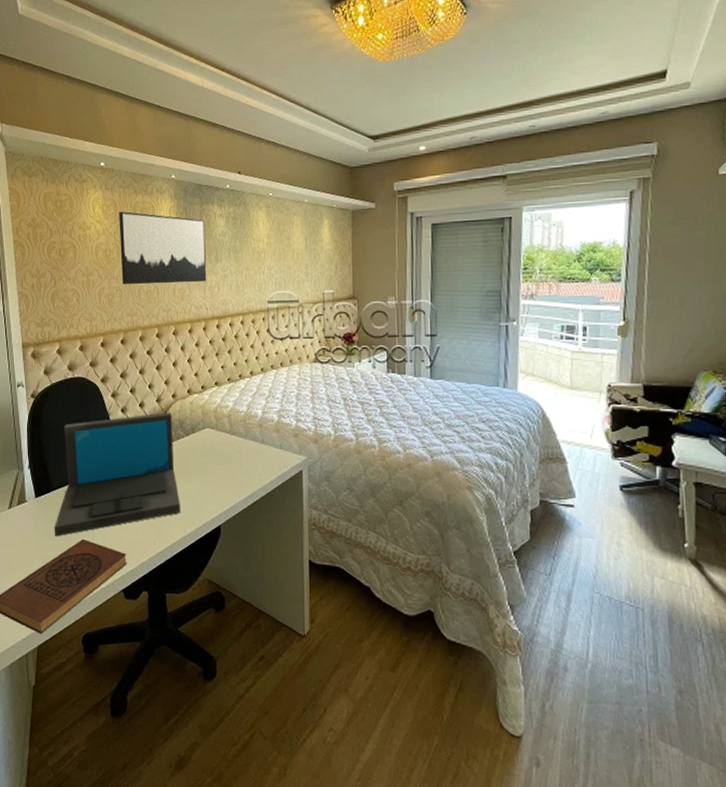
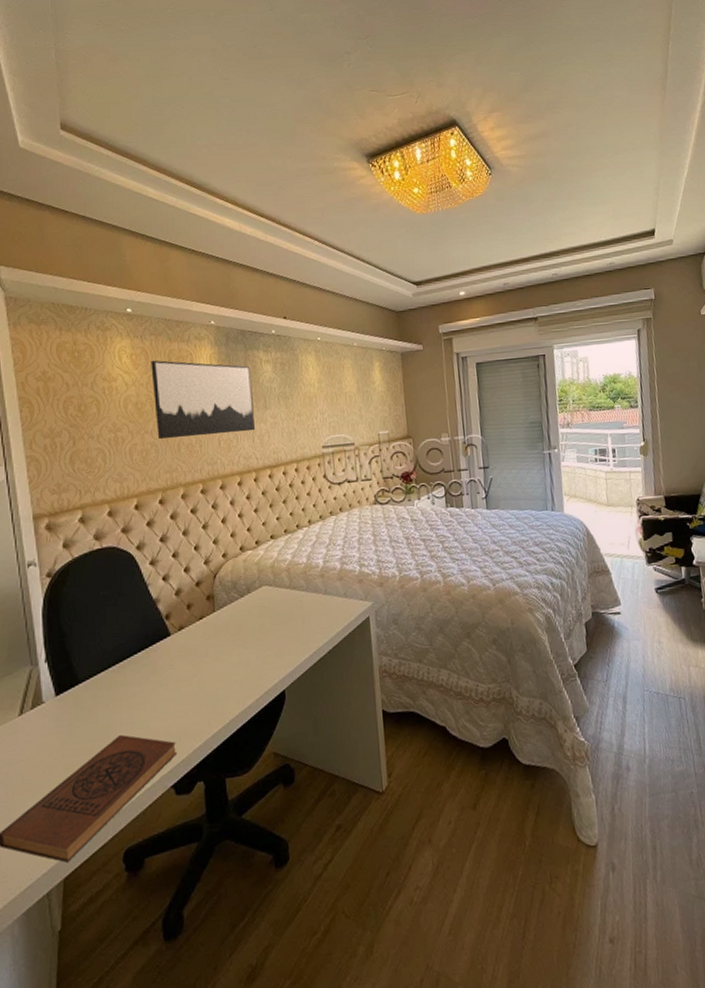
laptop: present [54,412,180,537] -> none [81,574,238,739]

